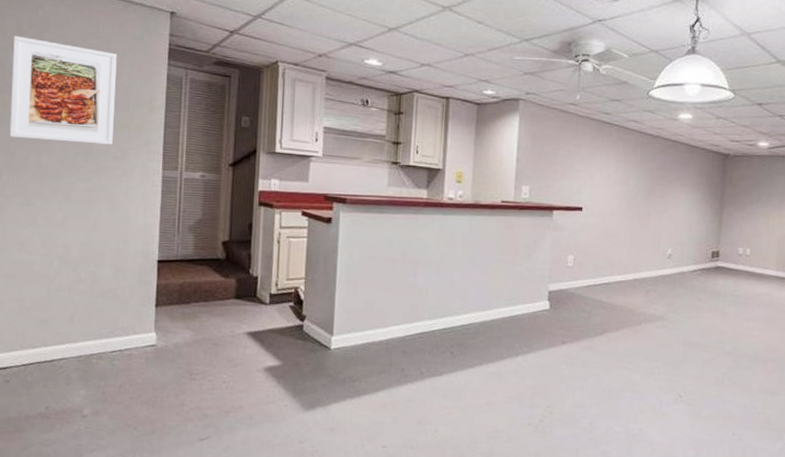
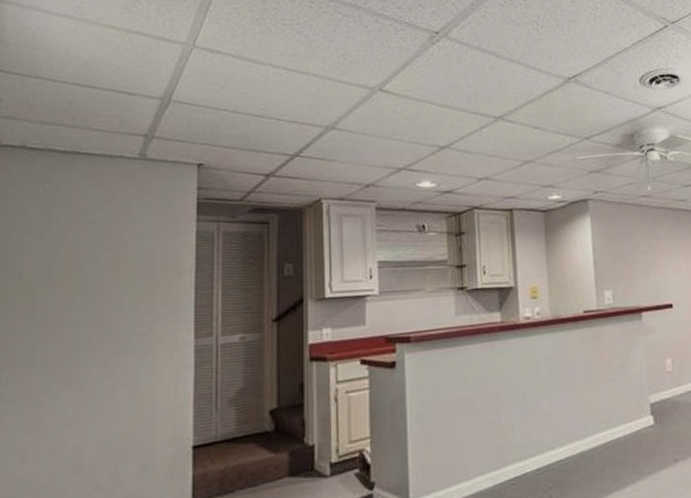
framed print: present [9,35,117,145] -> none [10,214,138,329]

